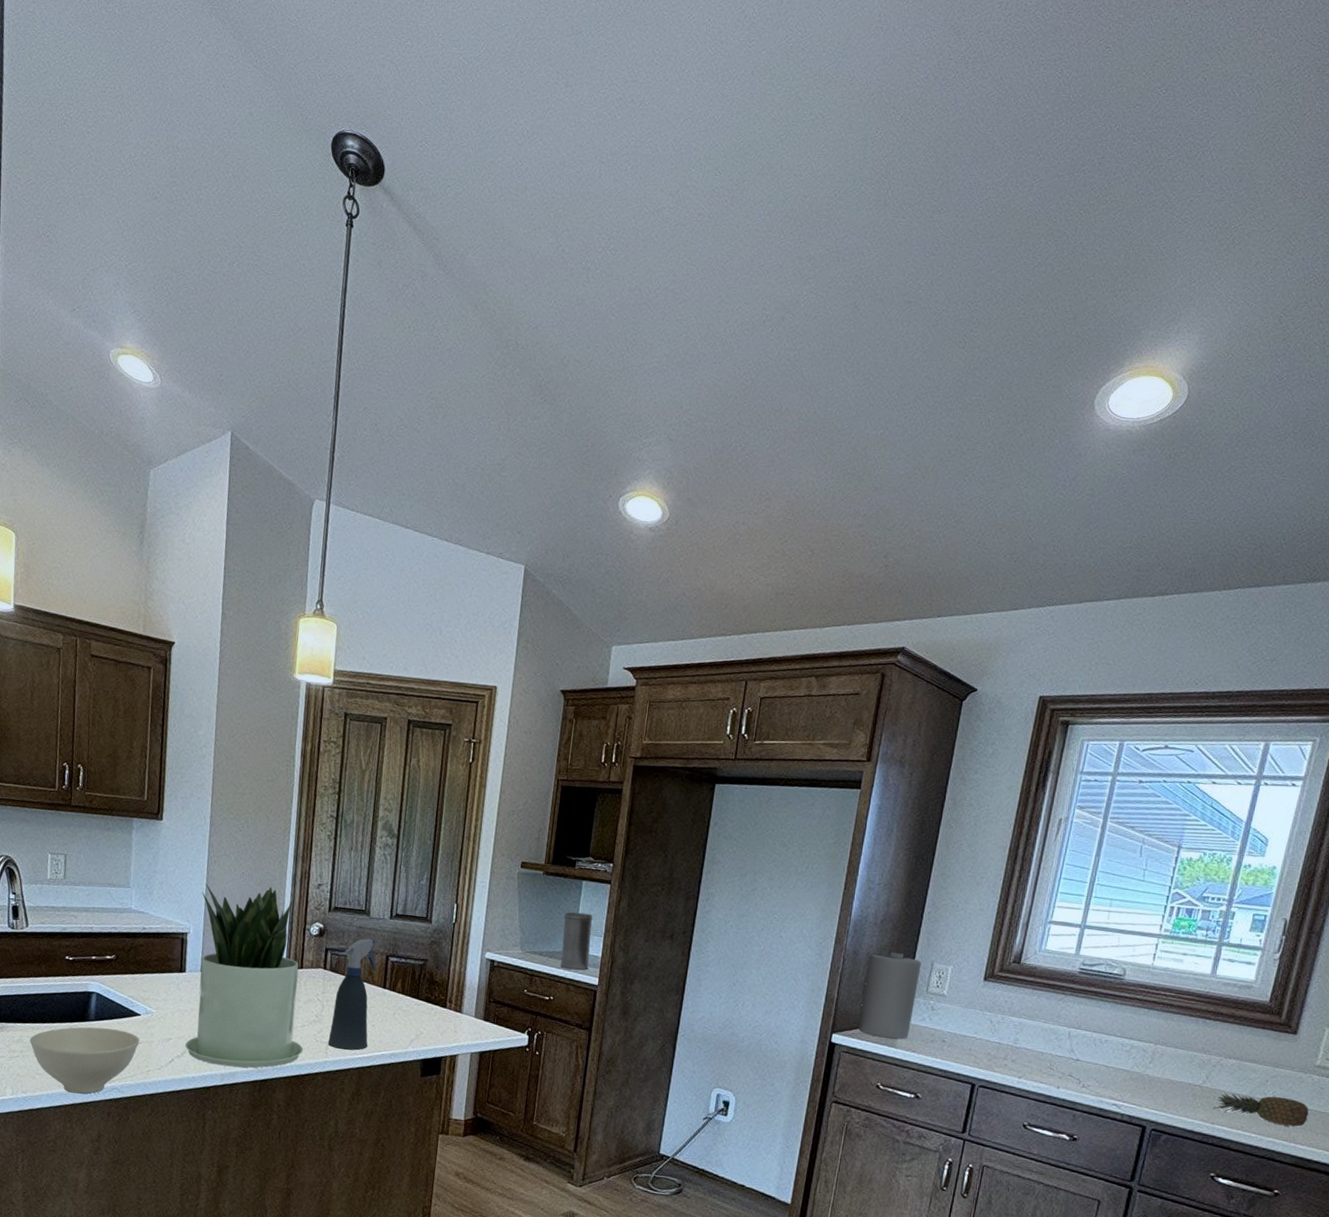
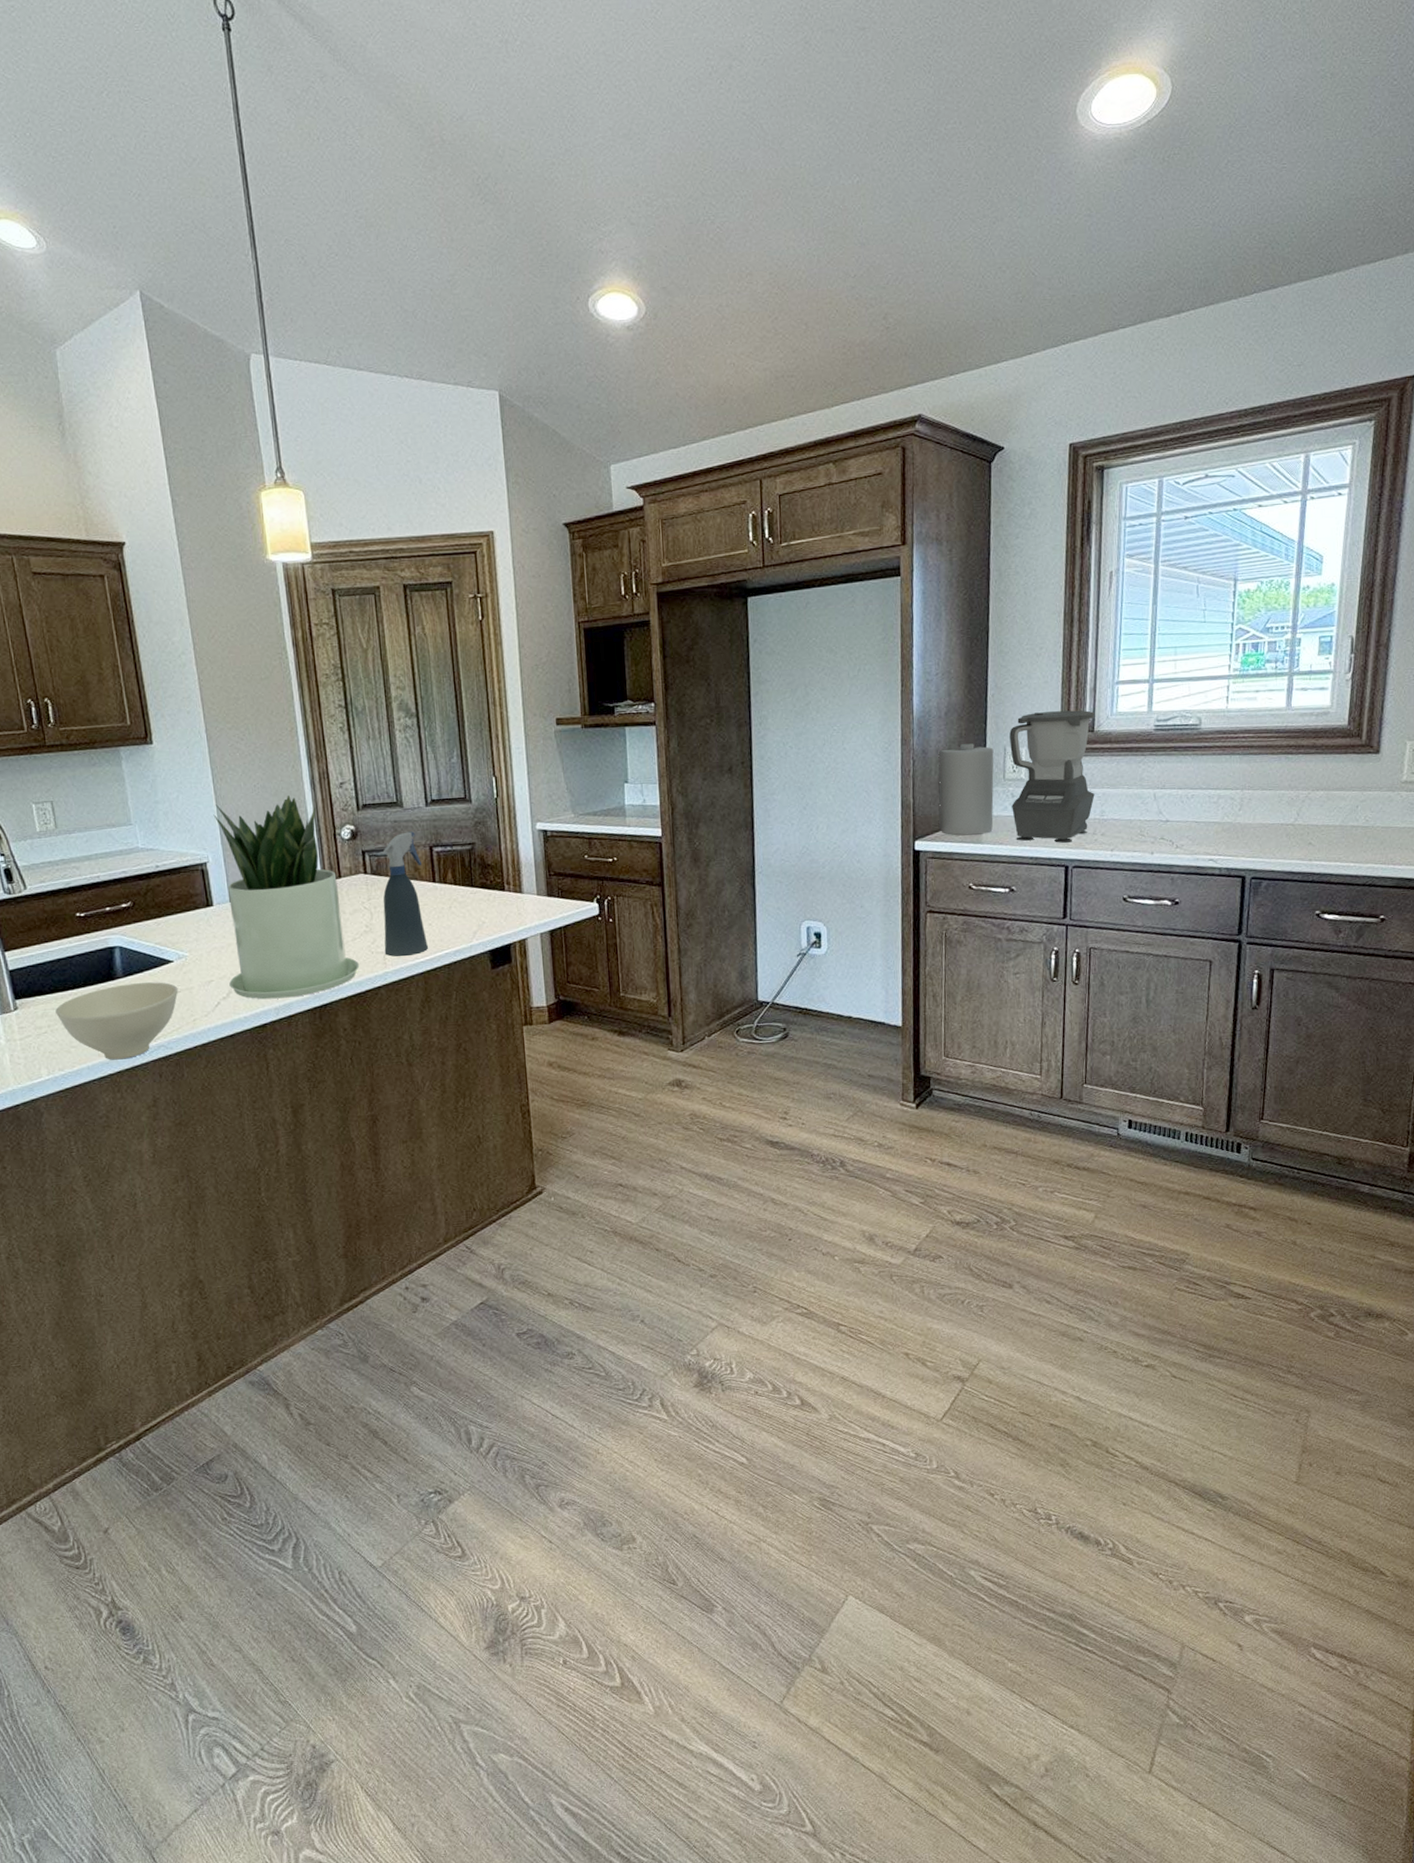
canister: present [560,912,593,971] -> none [612,761,649,826]
blender: none [929,935,1024,1063] -> present [1009,710,1095,843]
fruit: present [1213,1092,1309,1127] -> none [1309,820,1402,849]

